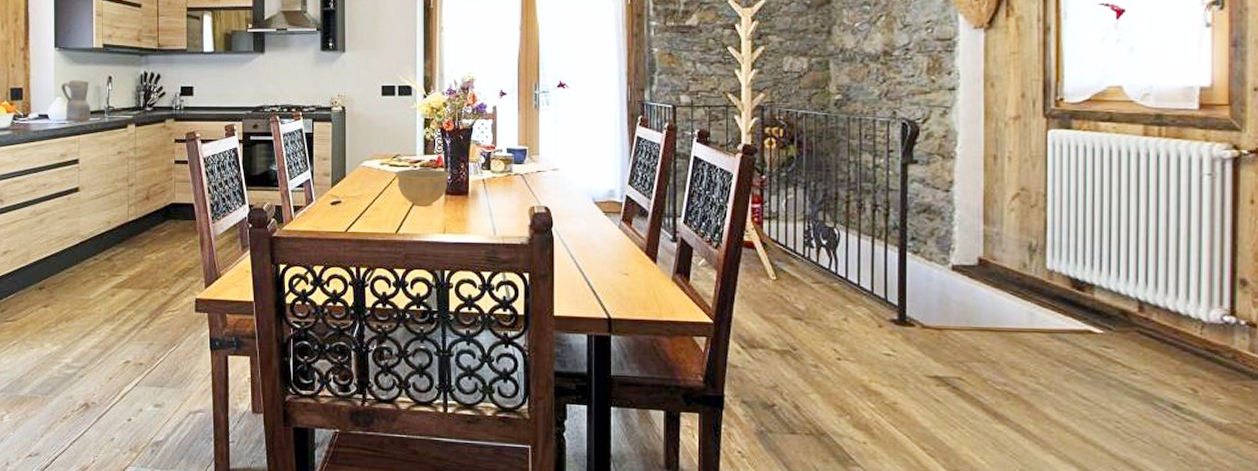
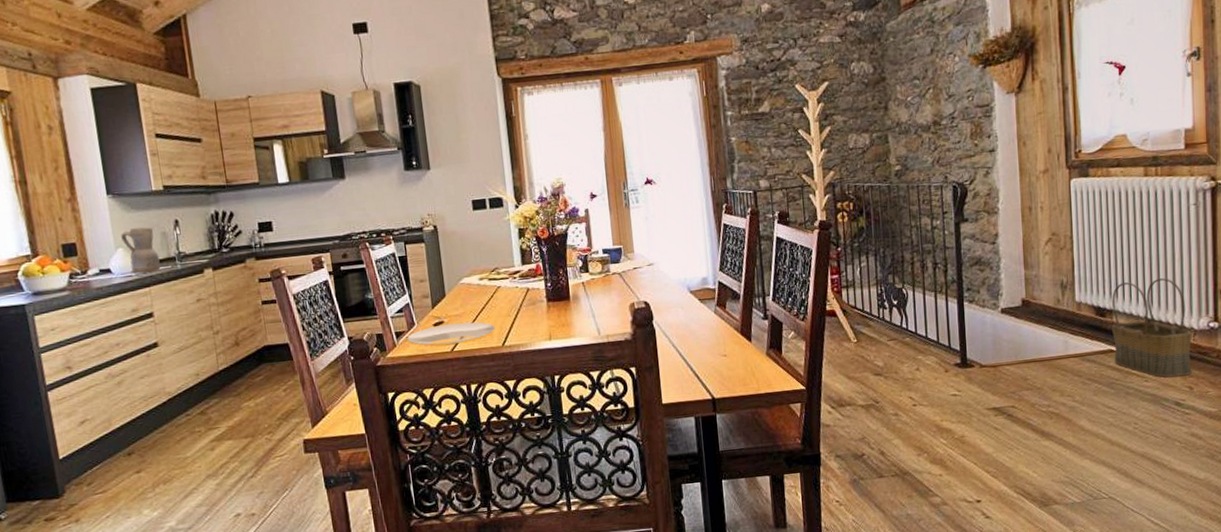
plate: none [305,204,391,226] -> present [407,322,495,347]
bowl: present [394,168,450,206] -> none [494,278,550,317]
basket: none [1091,255,1199,374] -> present [1111,277,1192,378]

